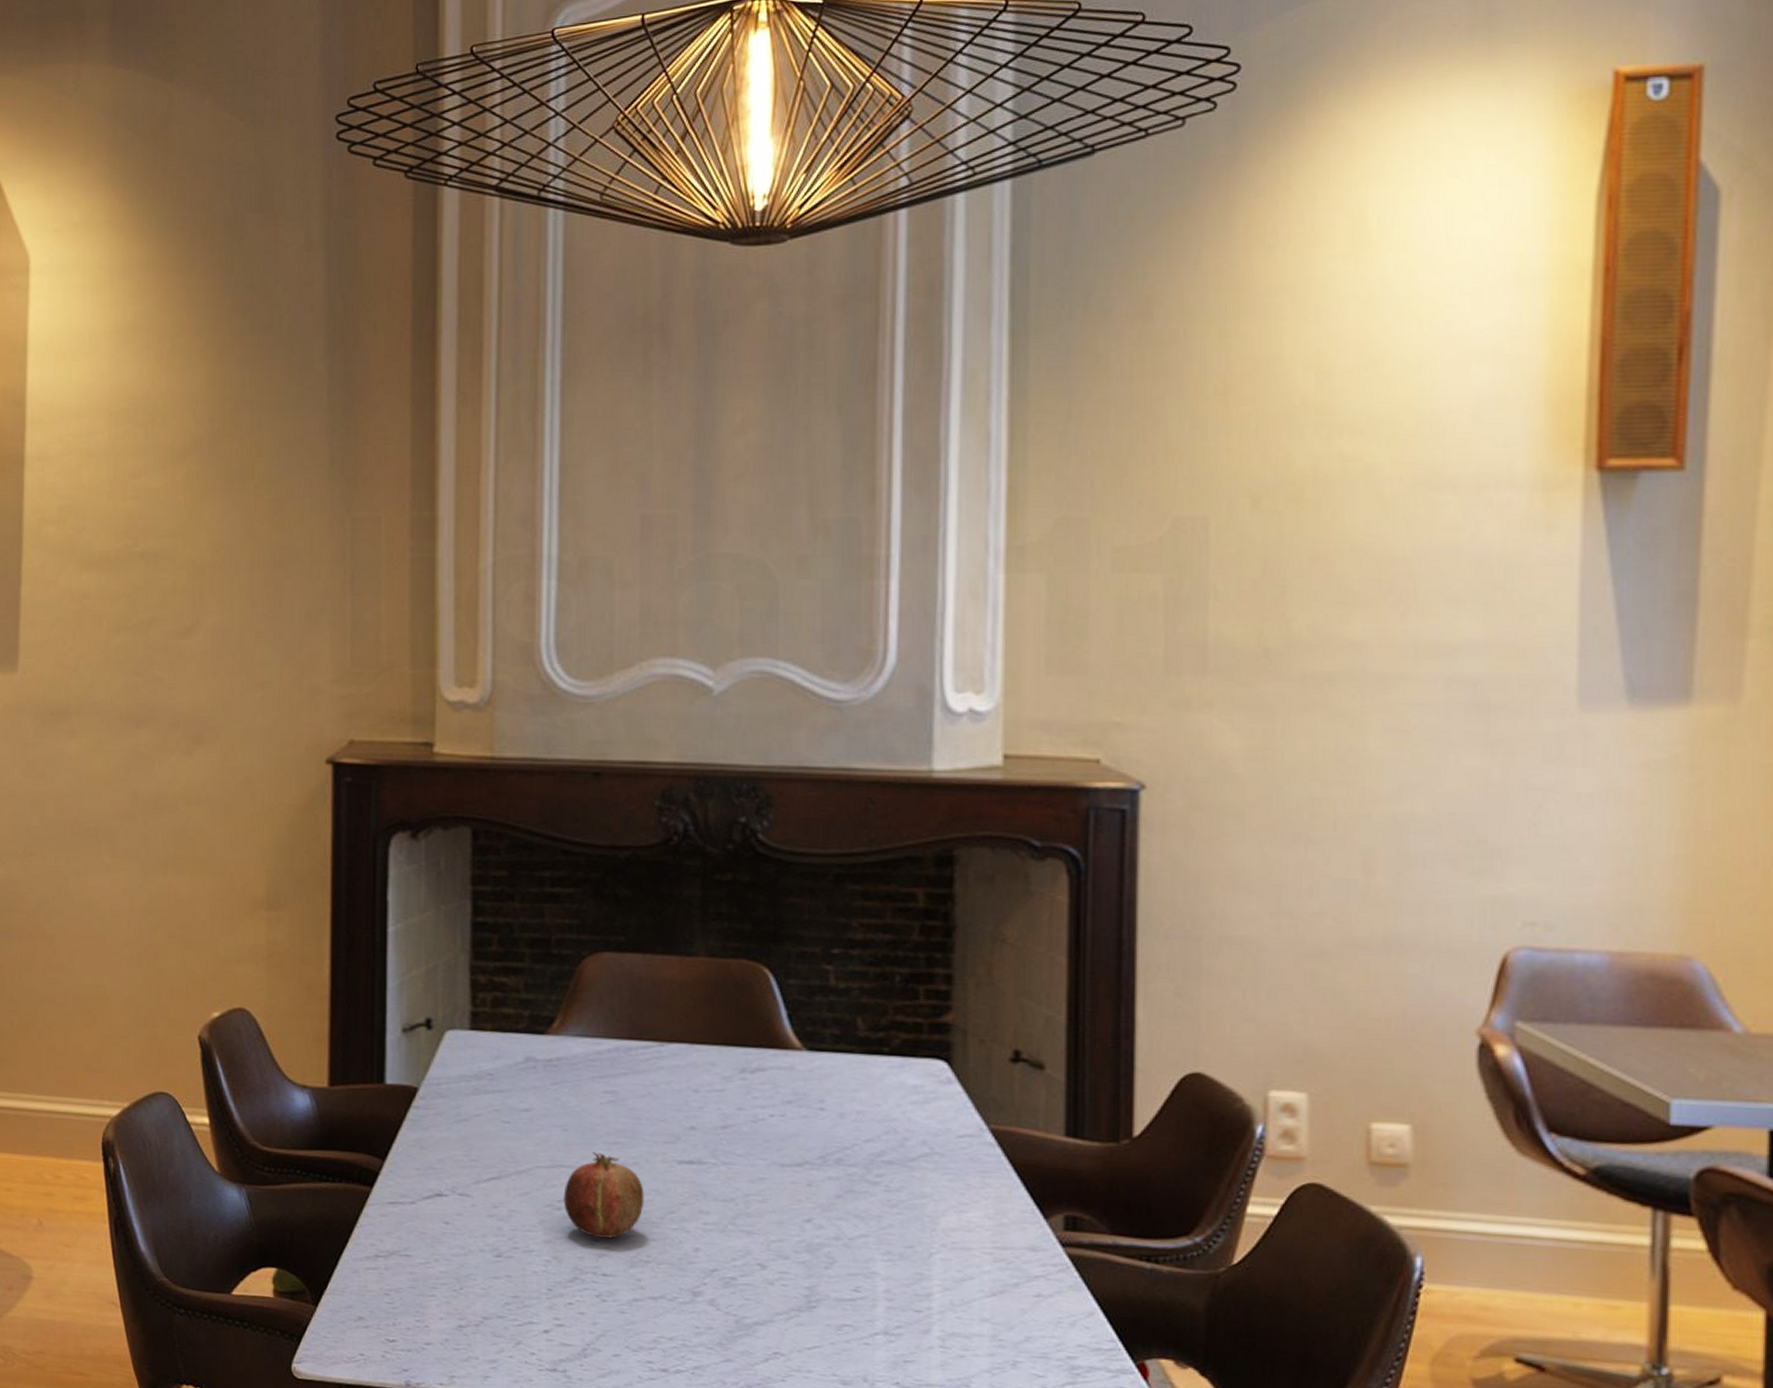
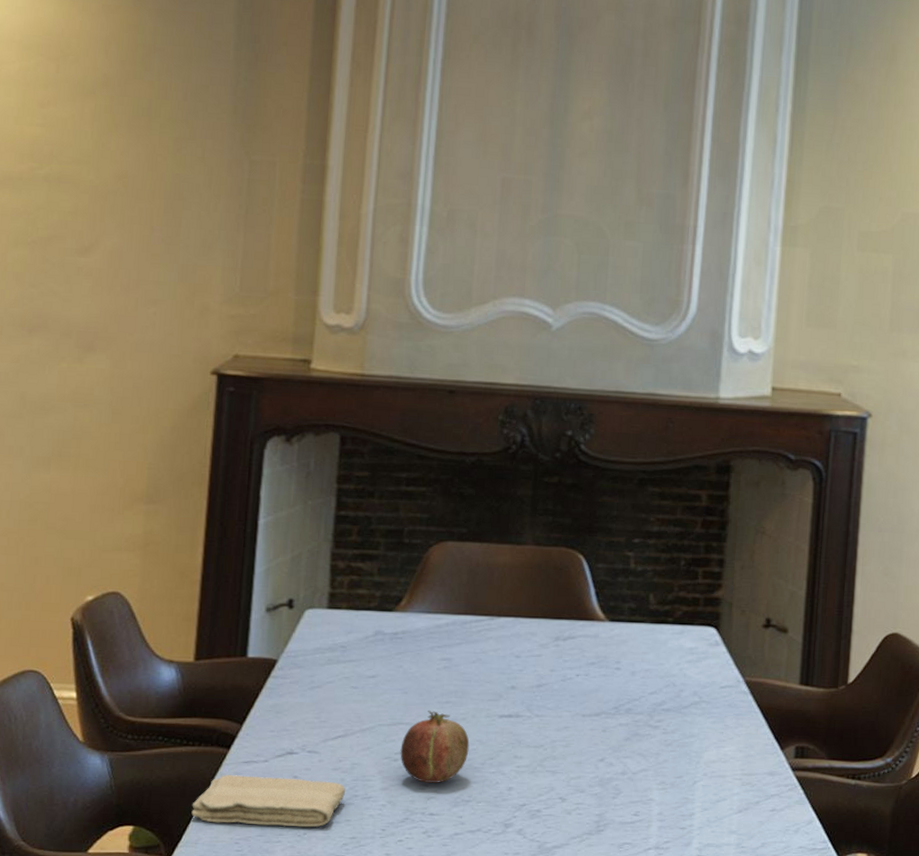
washcloth: none [336,1215,503,1282] -> present [191,774,345,828]

